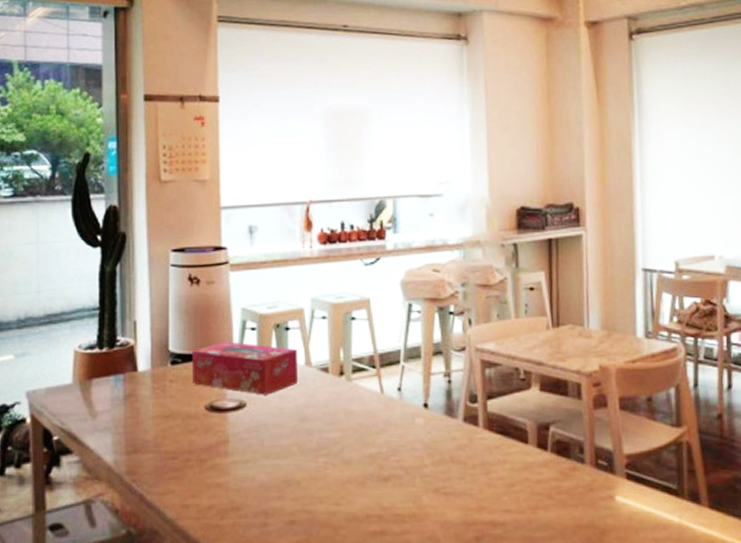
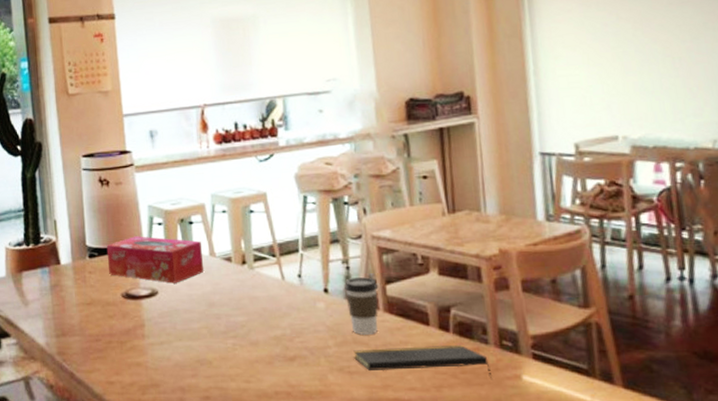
coffee cup: none [445,392,479,454] -> present [344,277,379,336]
notepad: none [450,464,586,501] -> present [353,344,492,380]

